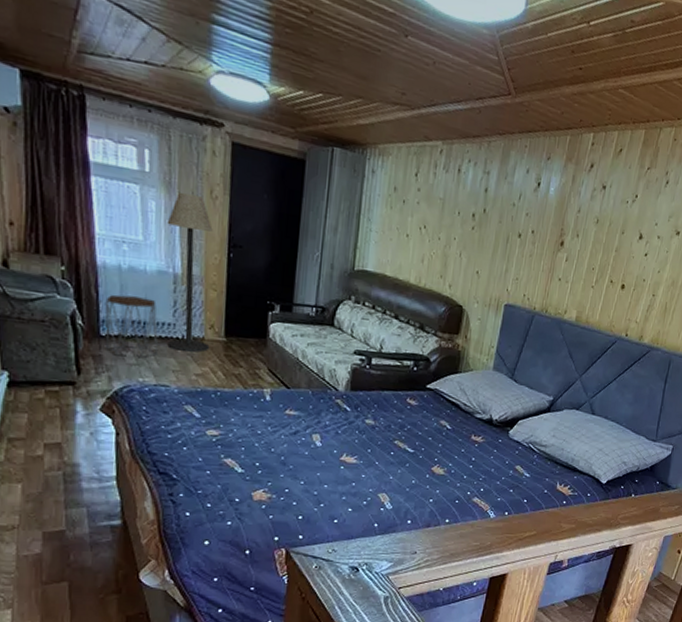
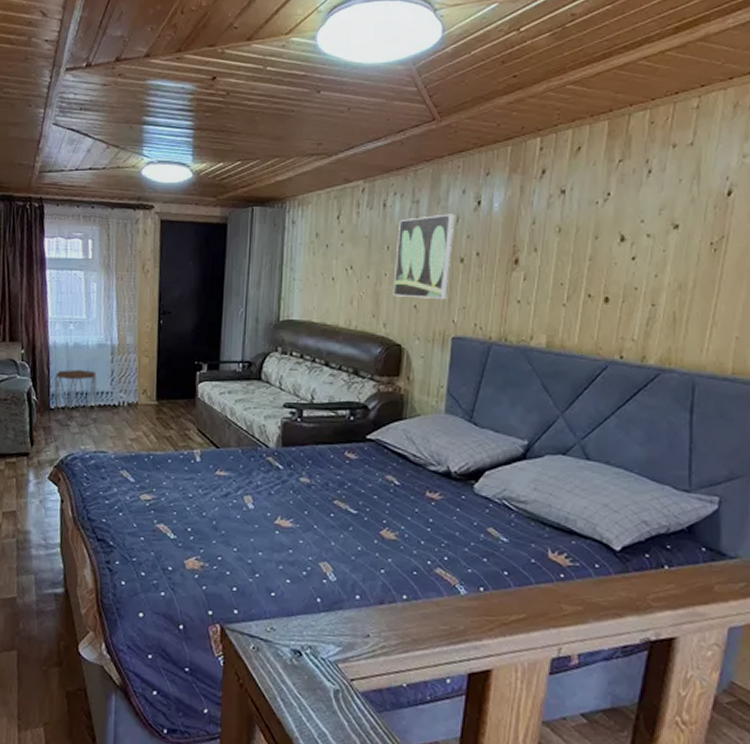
floor lamp: present [166,191,213,353] -> none [105,271,145,417]
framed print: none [459,187,519,269] -> present [393,213,455,299]

